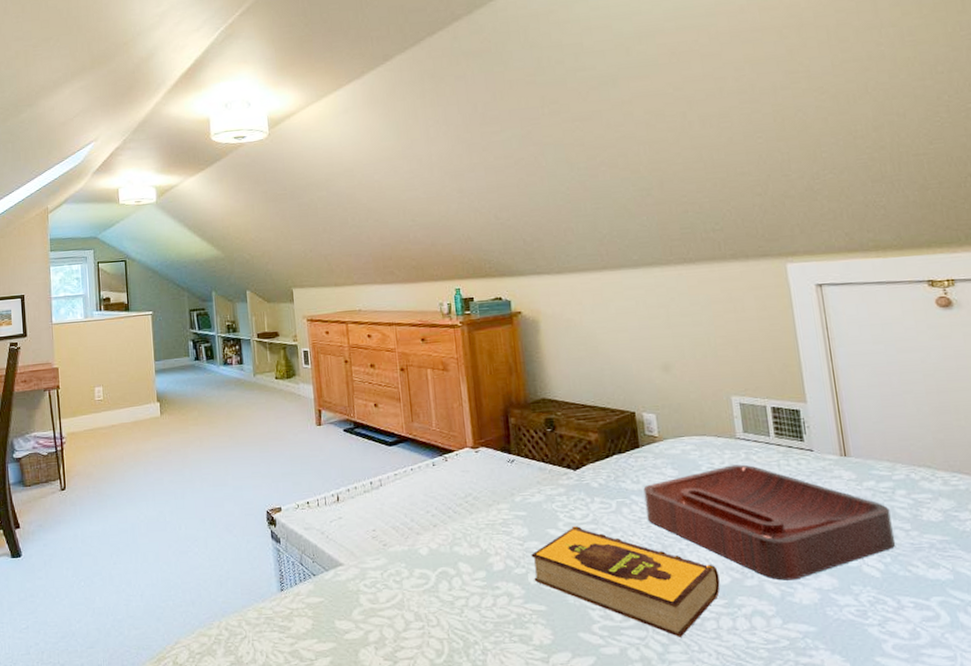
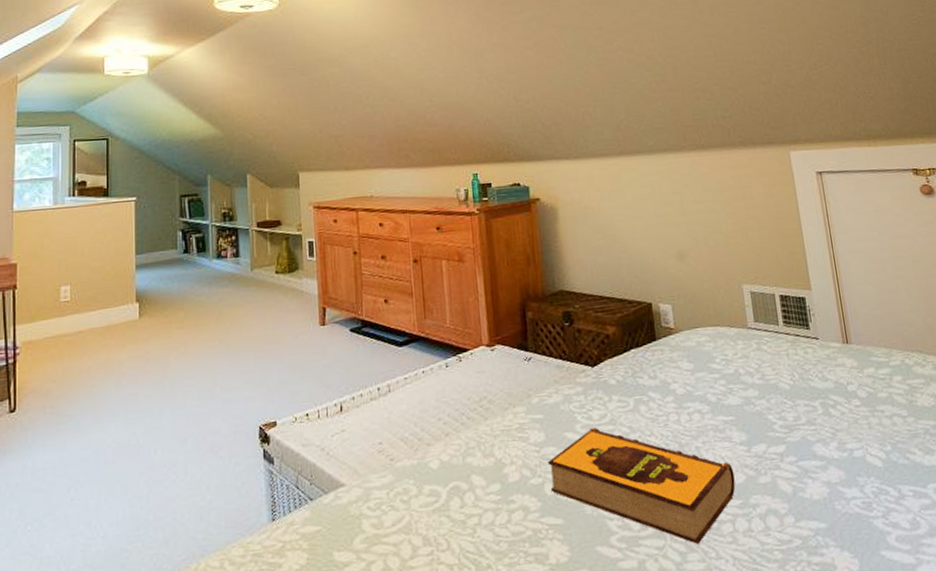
decorative tray: present [643,464,895,581] -> none [660,355,894,476]

